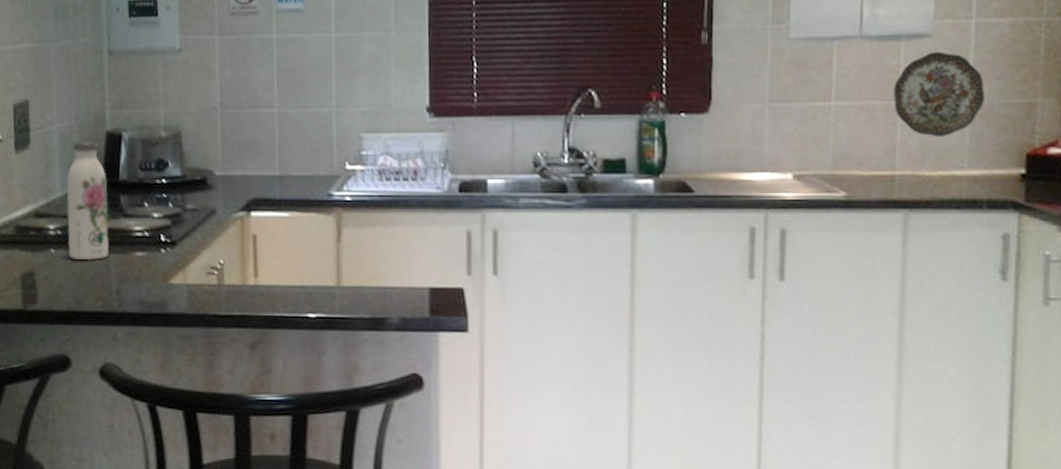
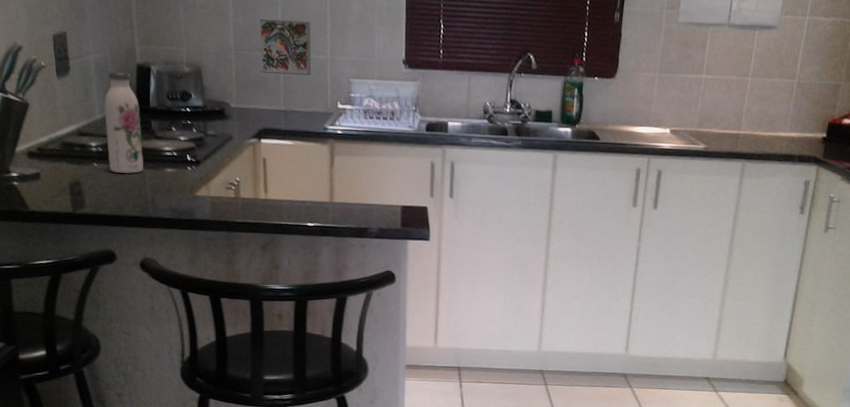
decorative tile: none [250,70,313,133] -> present [259,19,311,76]
decorative plate: present [893,51,986,138] -> none [745,40,808,107]

